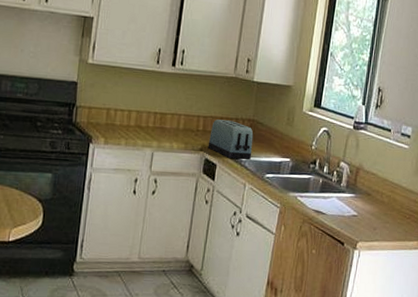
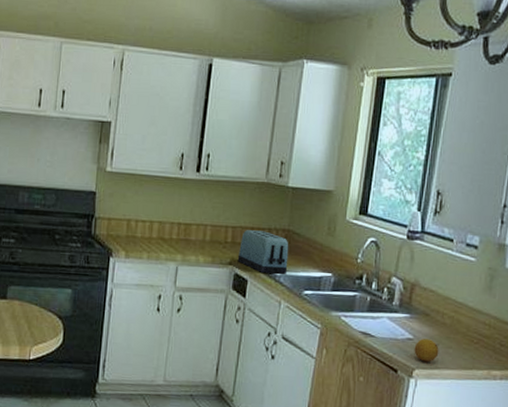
fruit: none [358,214,379,236] -> present [414,338,439,362]

